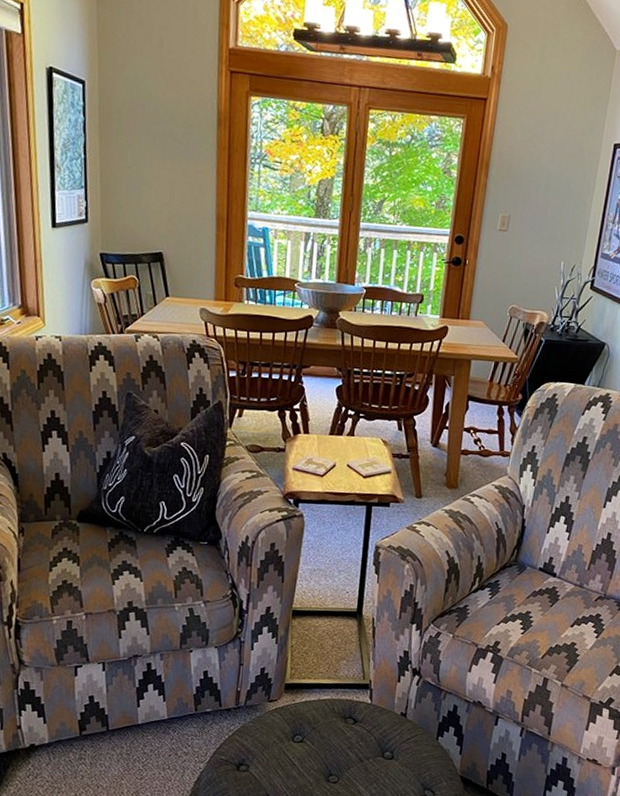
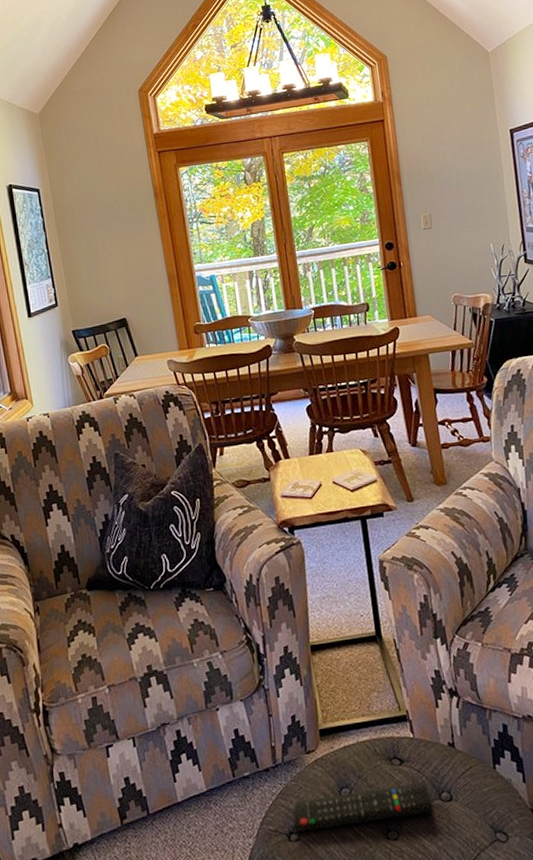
remote control: none [245,739,376,766] -> present [293,781,434,832]

